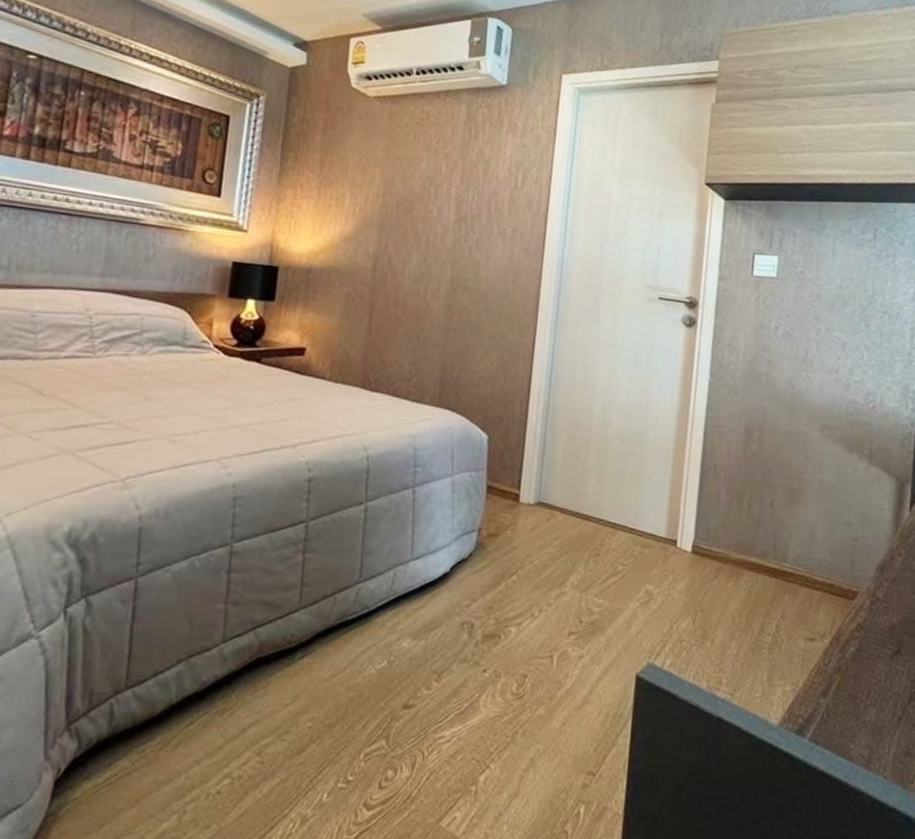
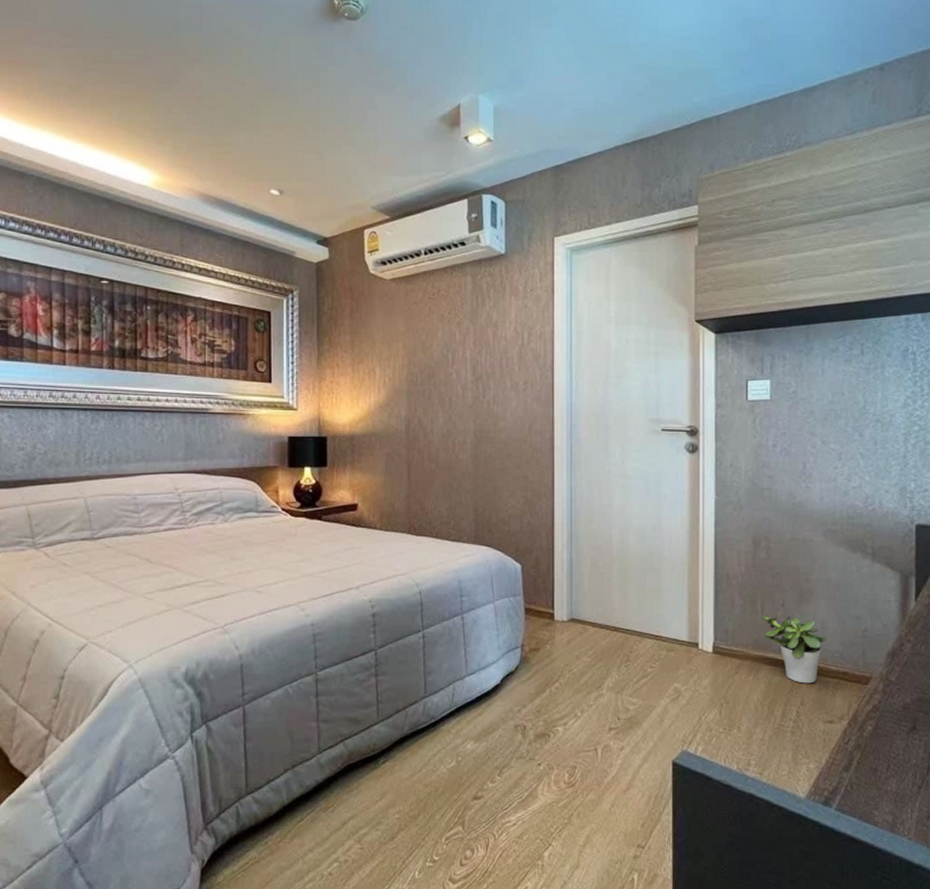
potted plant: none [749,511,816,595] -> present [763,611,827,684]

